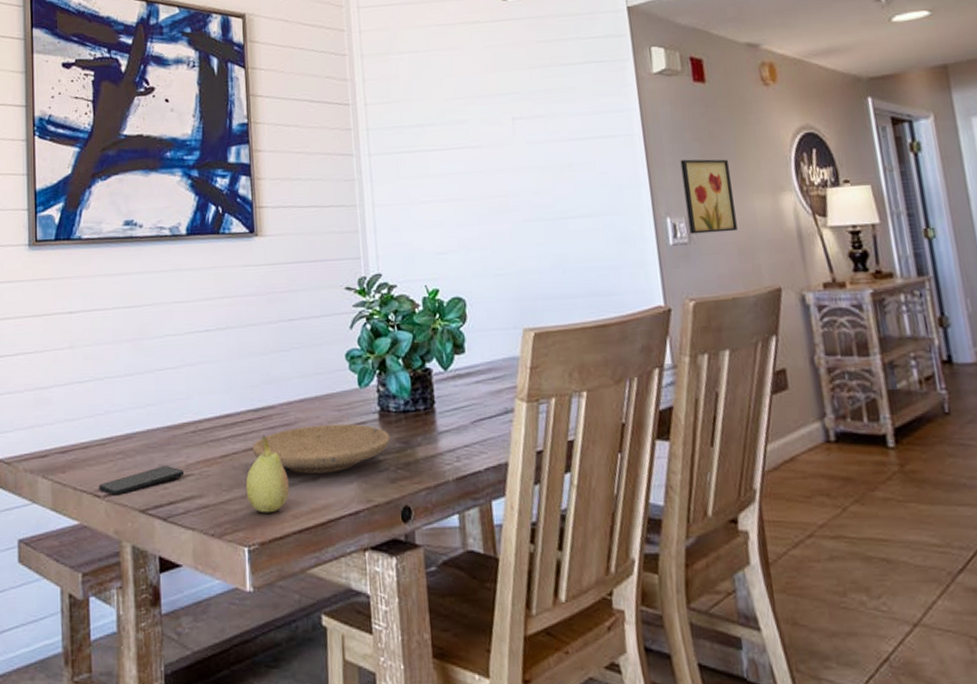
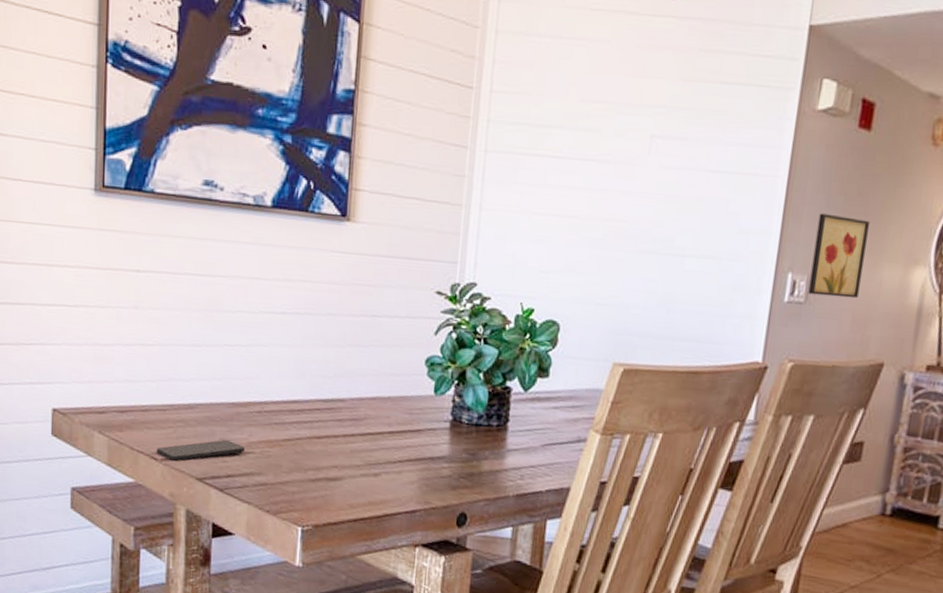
fruit: present [245,435,289,513] -> none [305,425,350,500]
plate: present [252,424,390,474] -> none [316,423,458,472]

